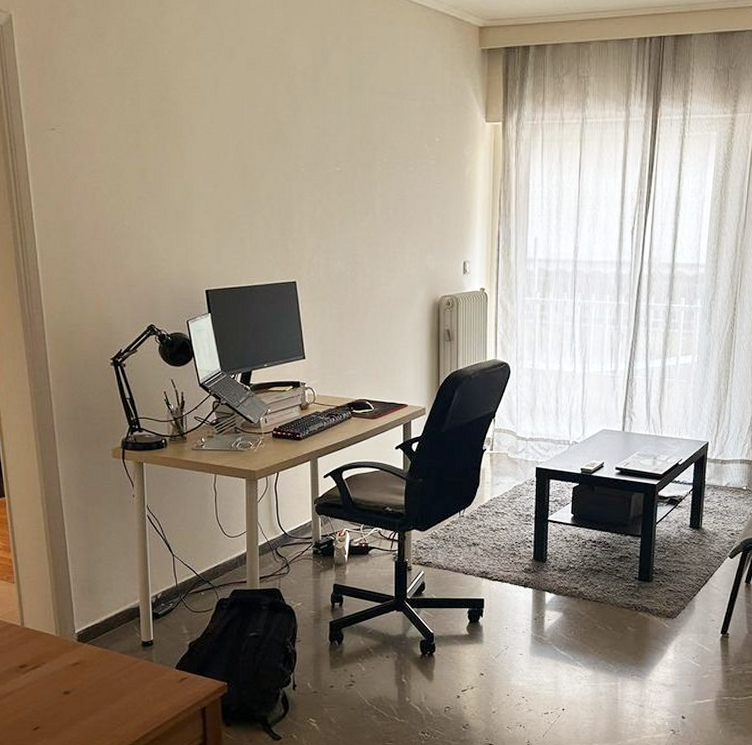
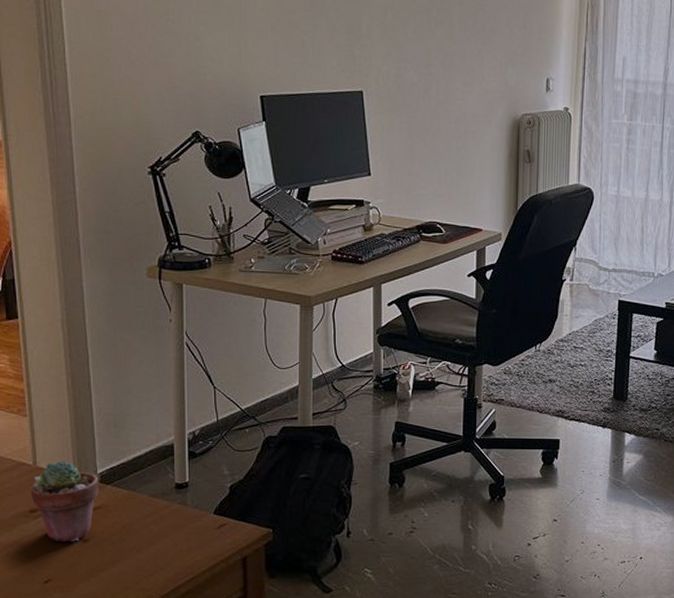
potted succulent: none [20,621,77,694] -> present [30,460,99,542]

